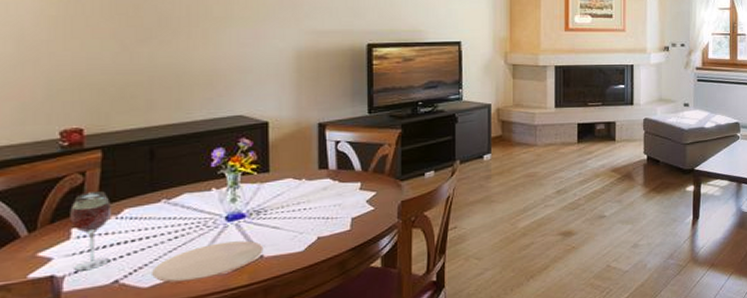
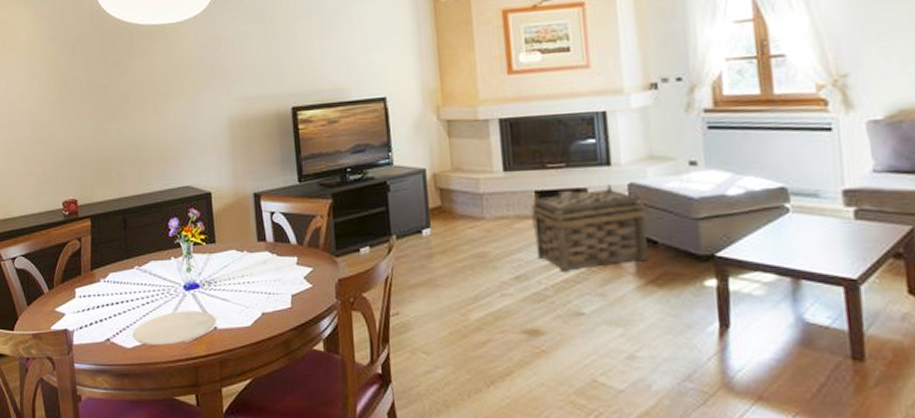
wineglass: present [70,191,112,272] -> none [73,256,102,327]
basket: none [573,118,654,186] -> present [531,183,649,273]

